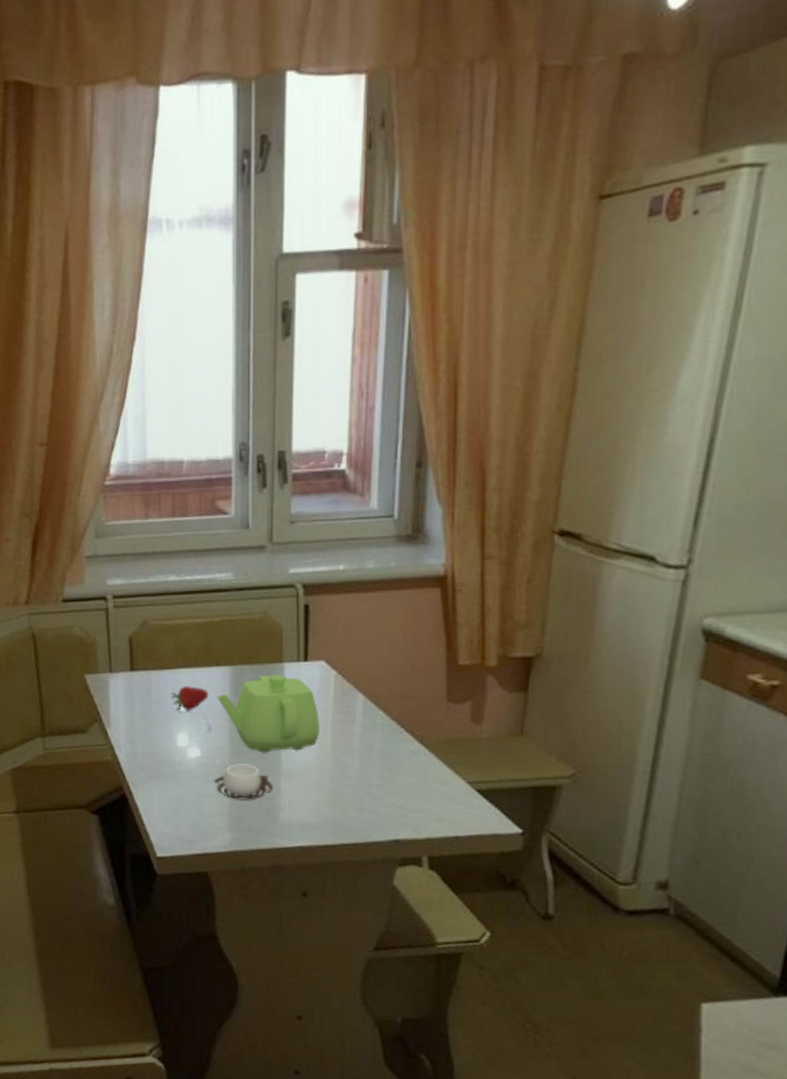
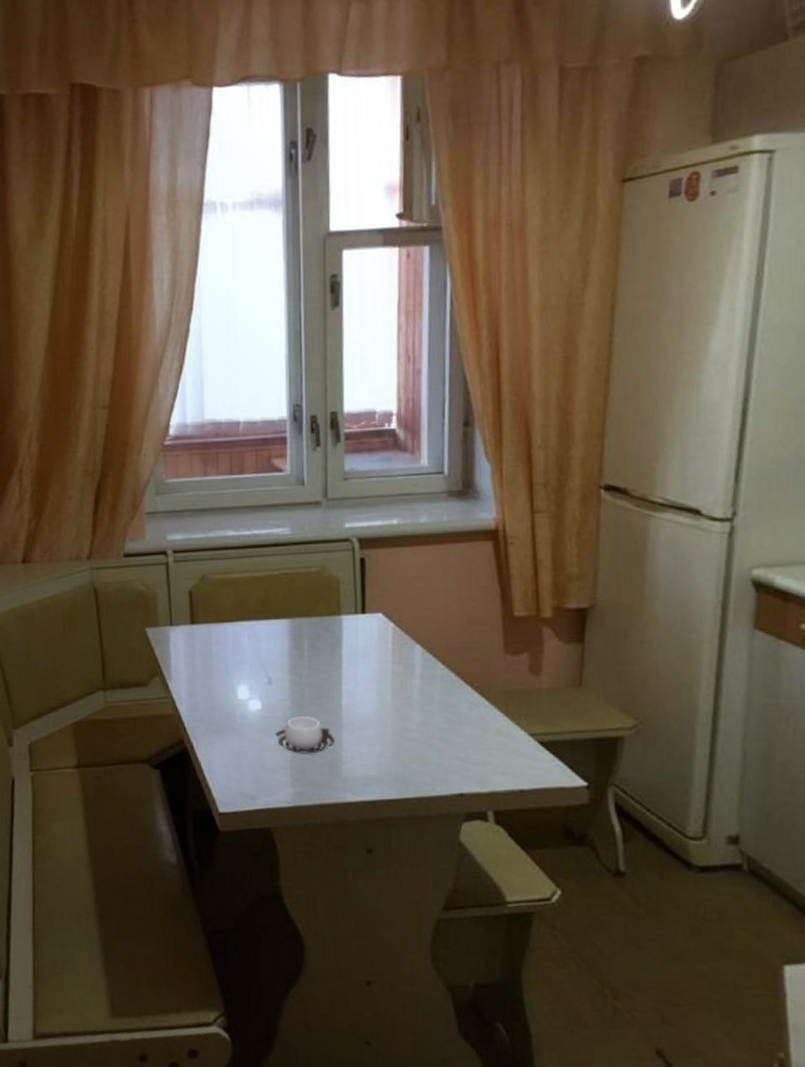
fruit: present [170,686,209,713] -> none [230,639,268,665]
teapot: present [216,674,319,753] -> none [276,627,379,705]

